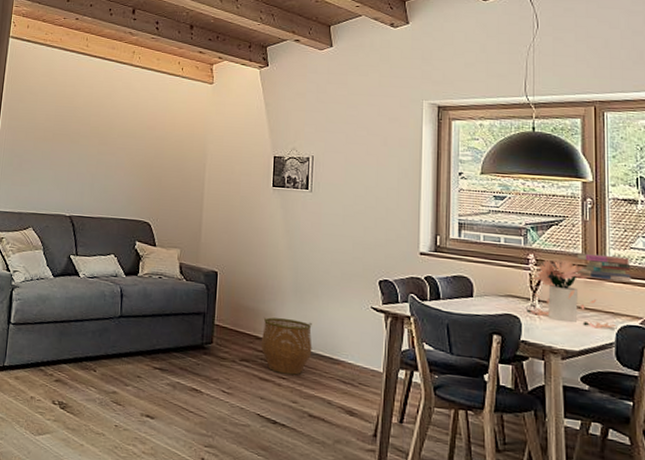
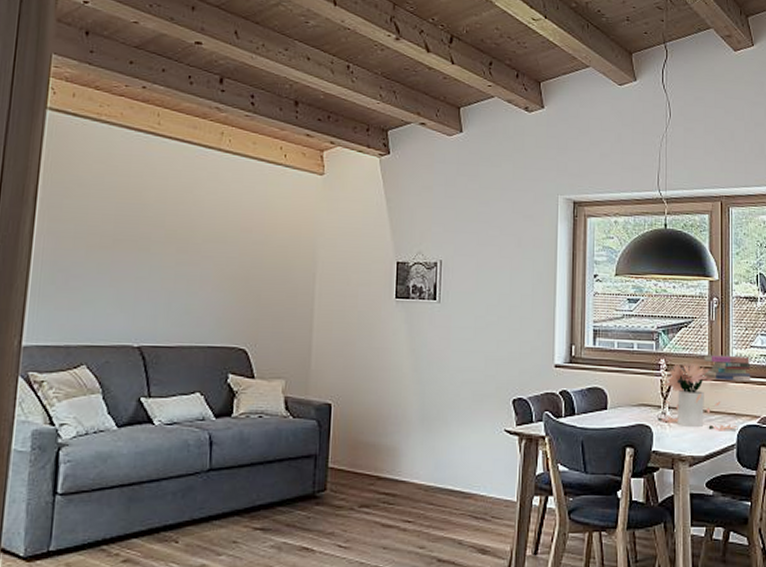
basket: present [260,317,312,375] -> none [383,452,441,516]

